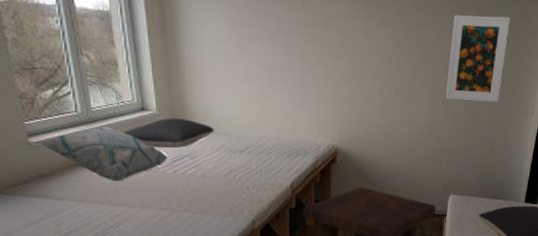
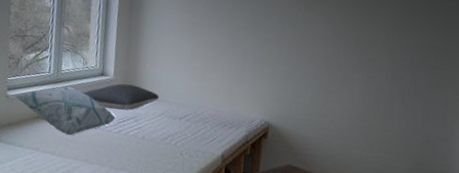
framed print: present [445,15,510,102] -> none [379,10,446,93]

